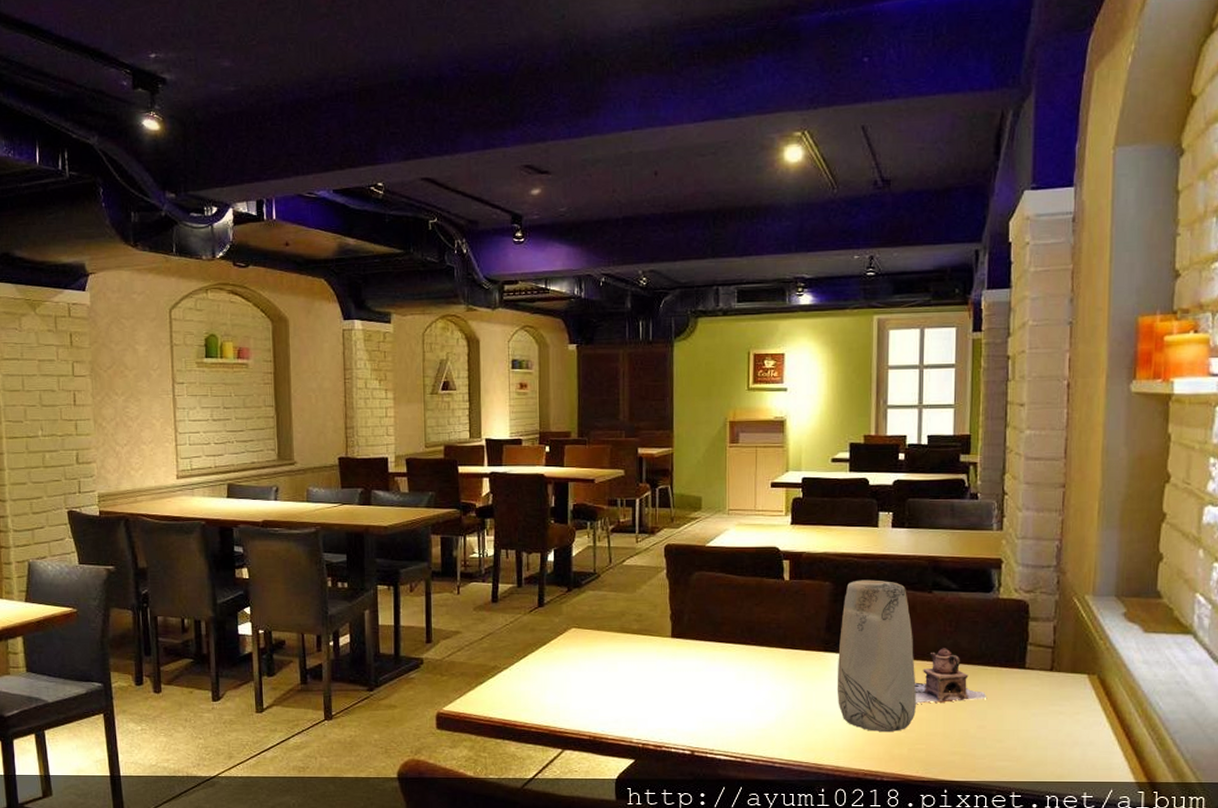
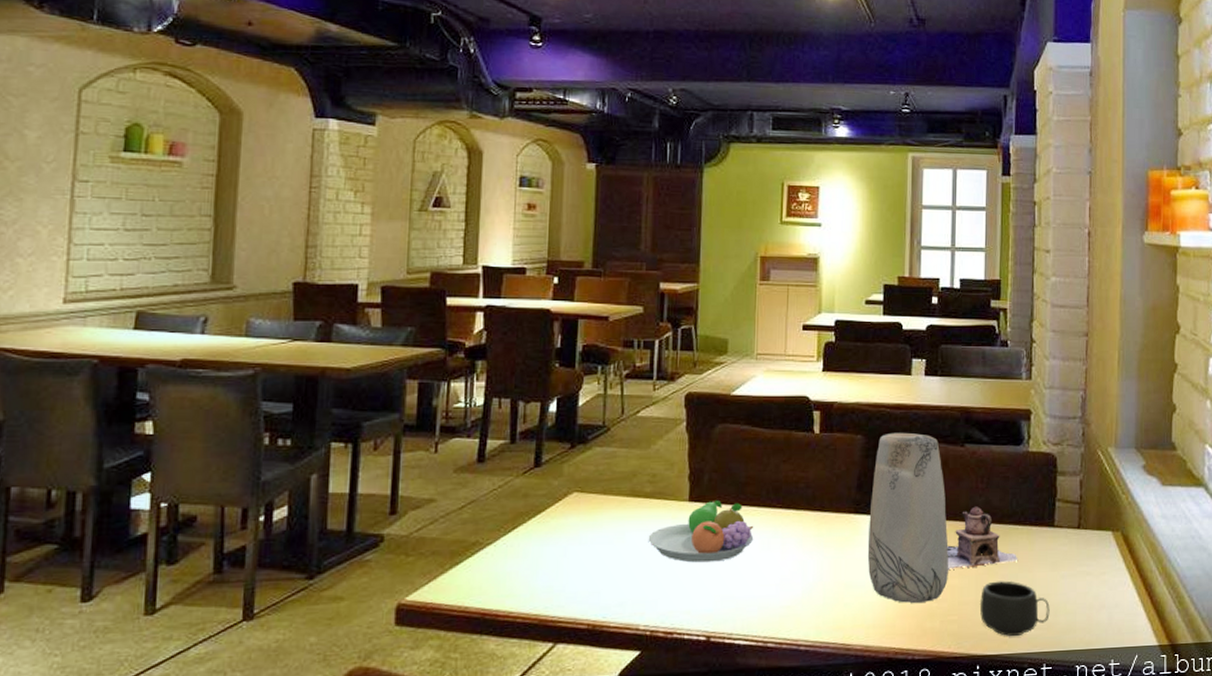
fruit bowl: none [637,638,731,689] -> present [648,501,754,563]
mug: none [947,716,1020,767] -> present [979,581,1050,637]

